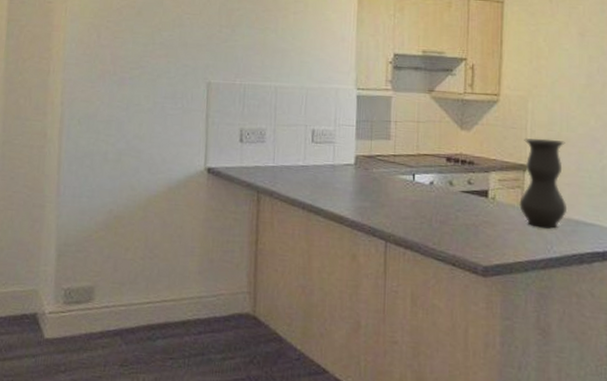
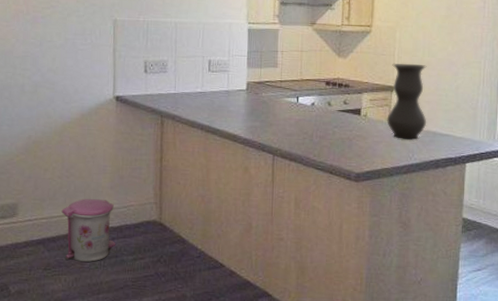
trash can: none [142,284,202,359] -> present [61,199,115,262]

